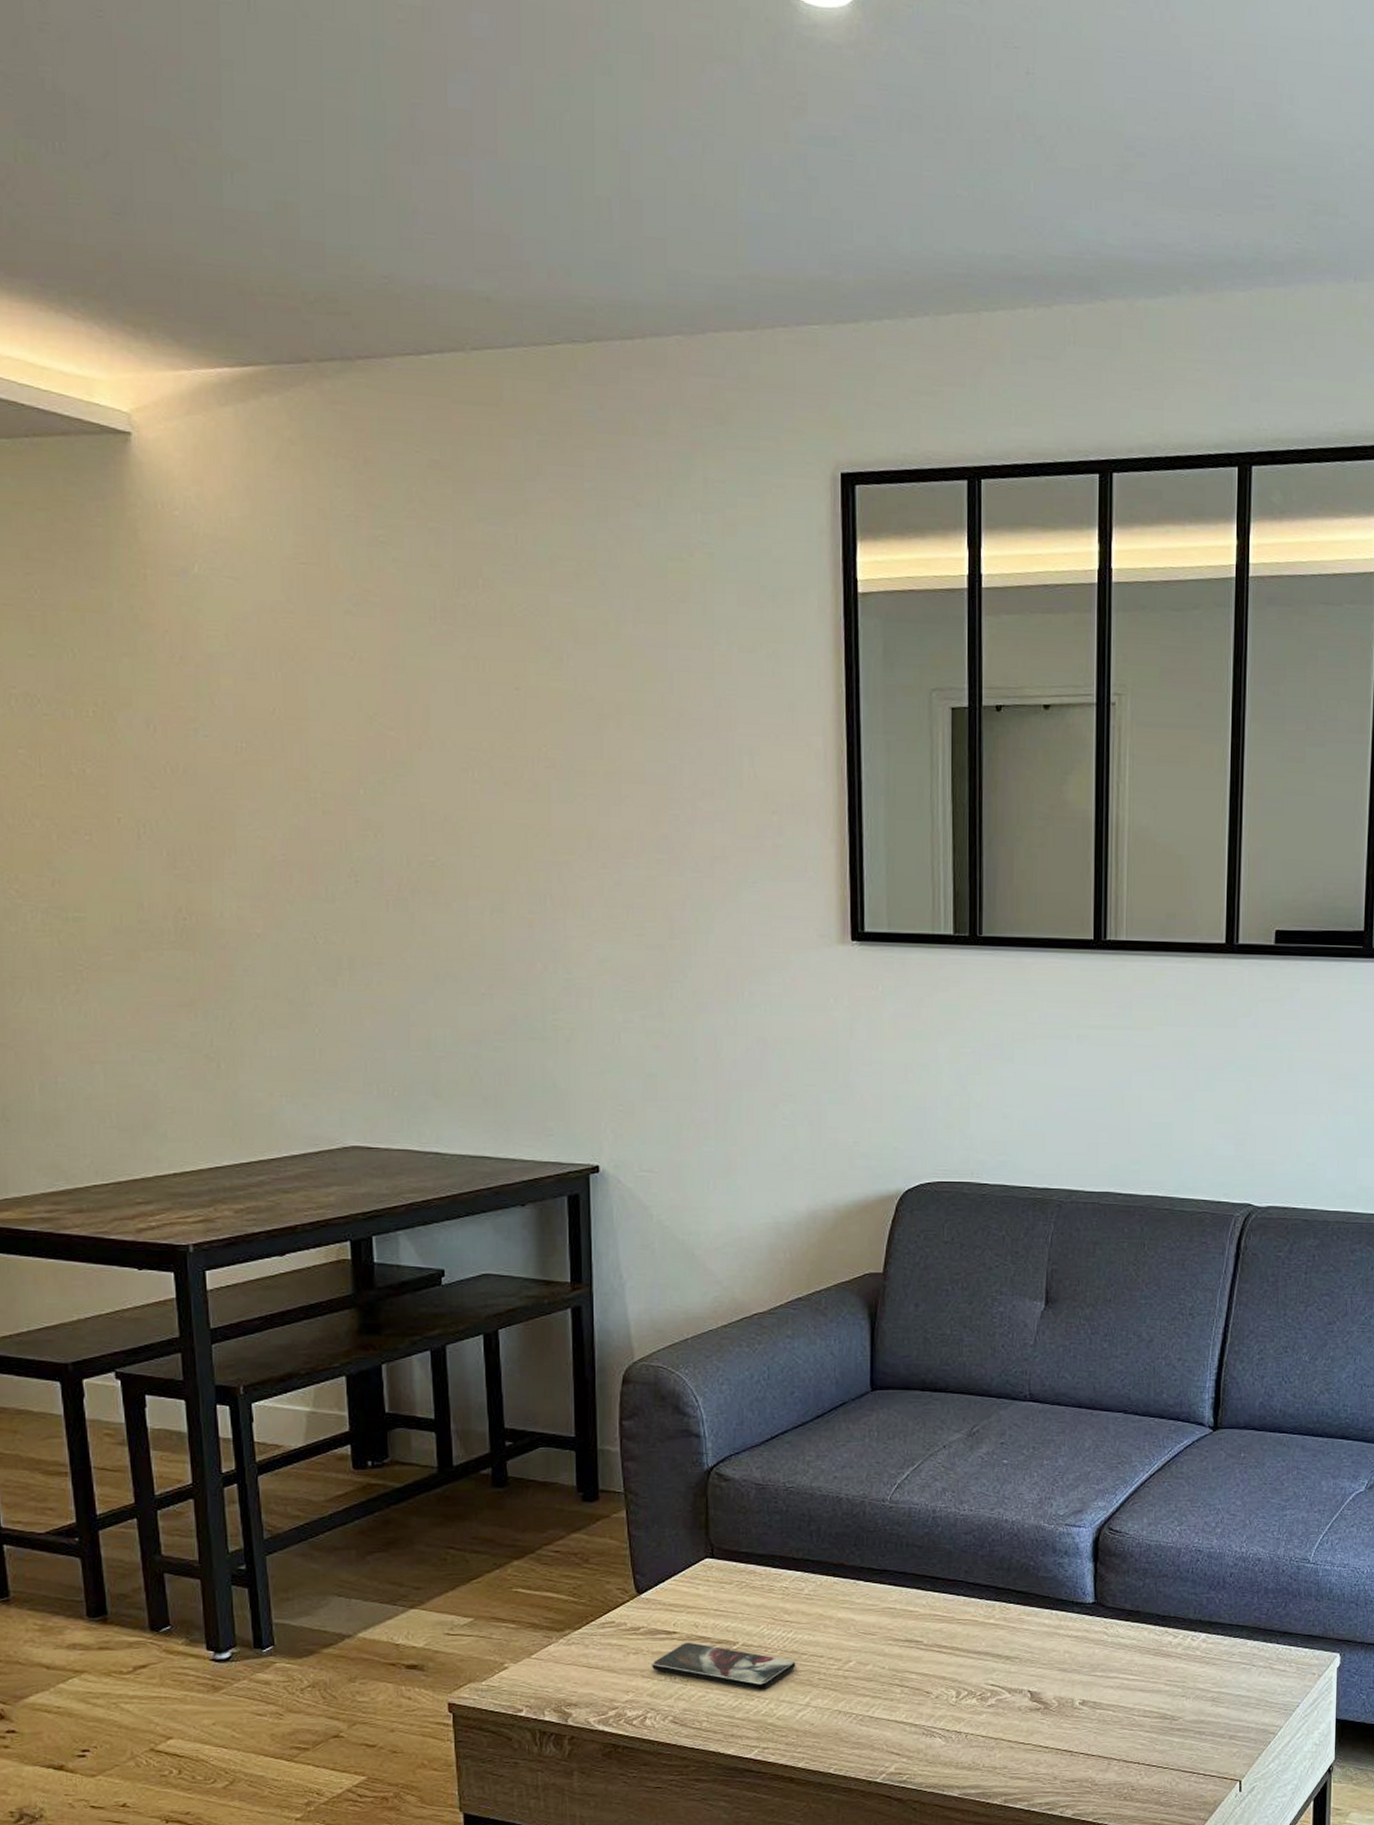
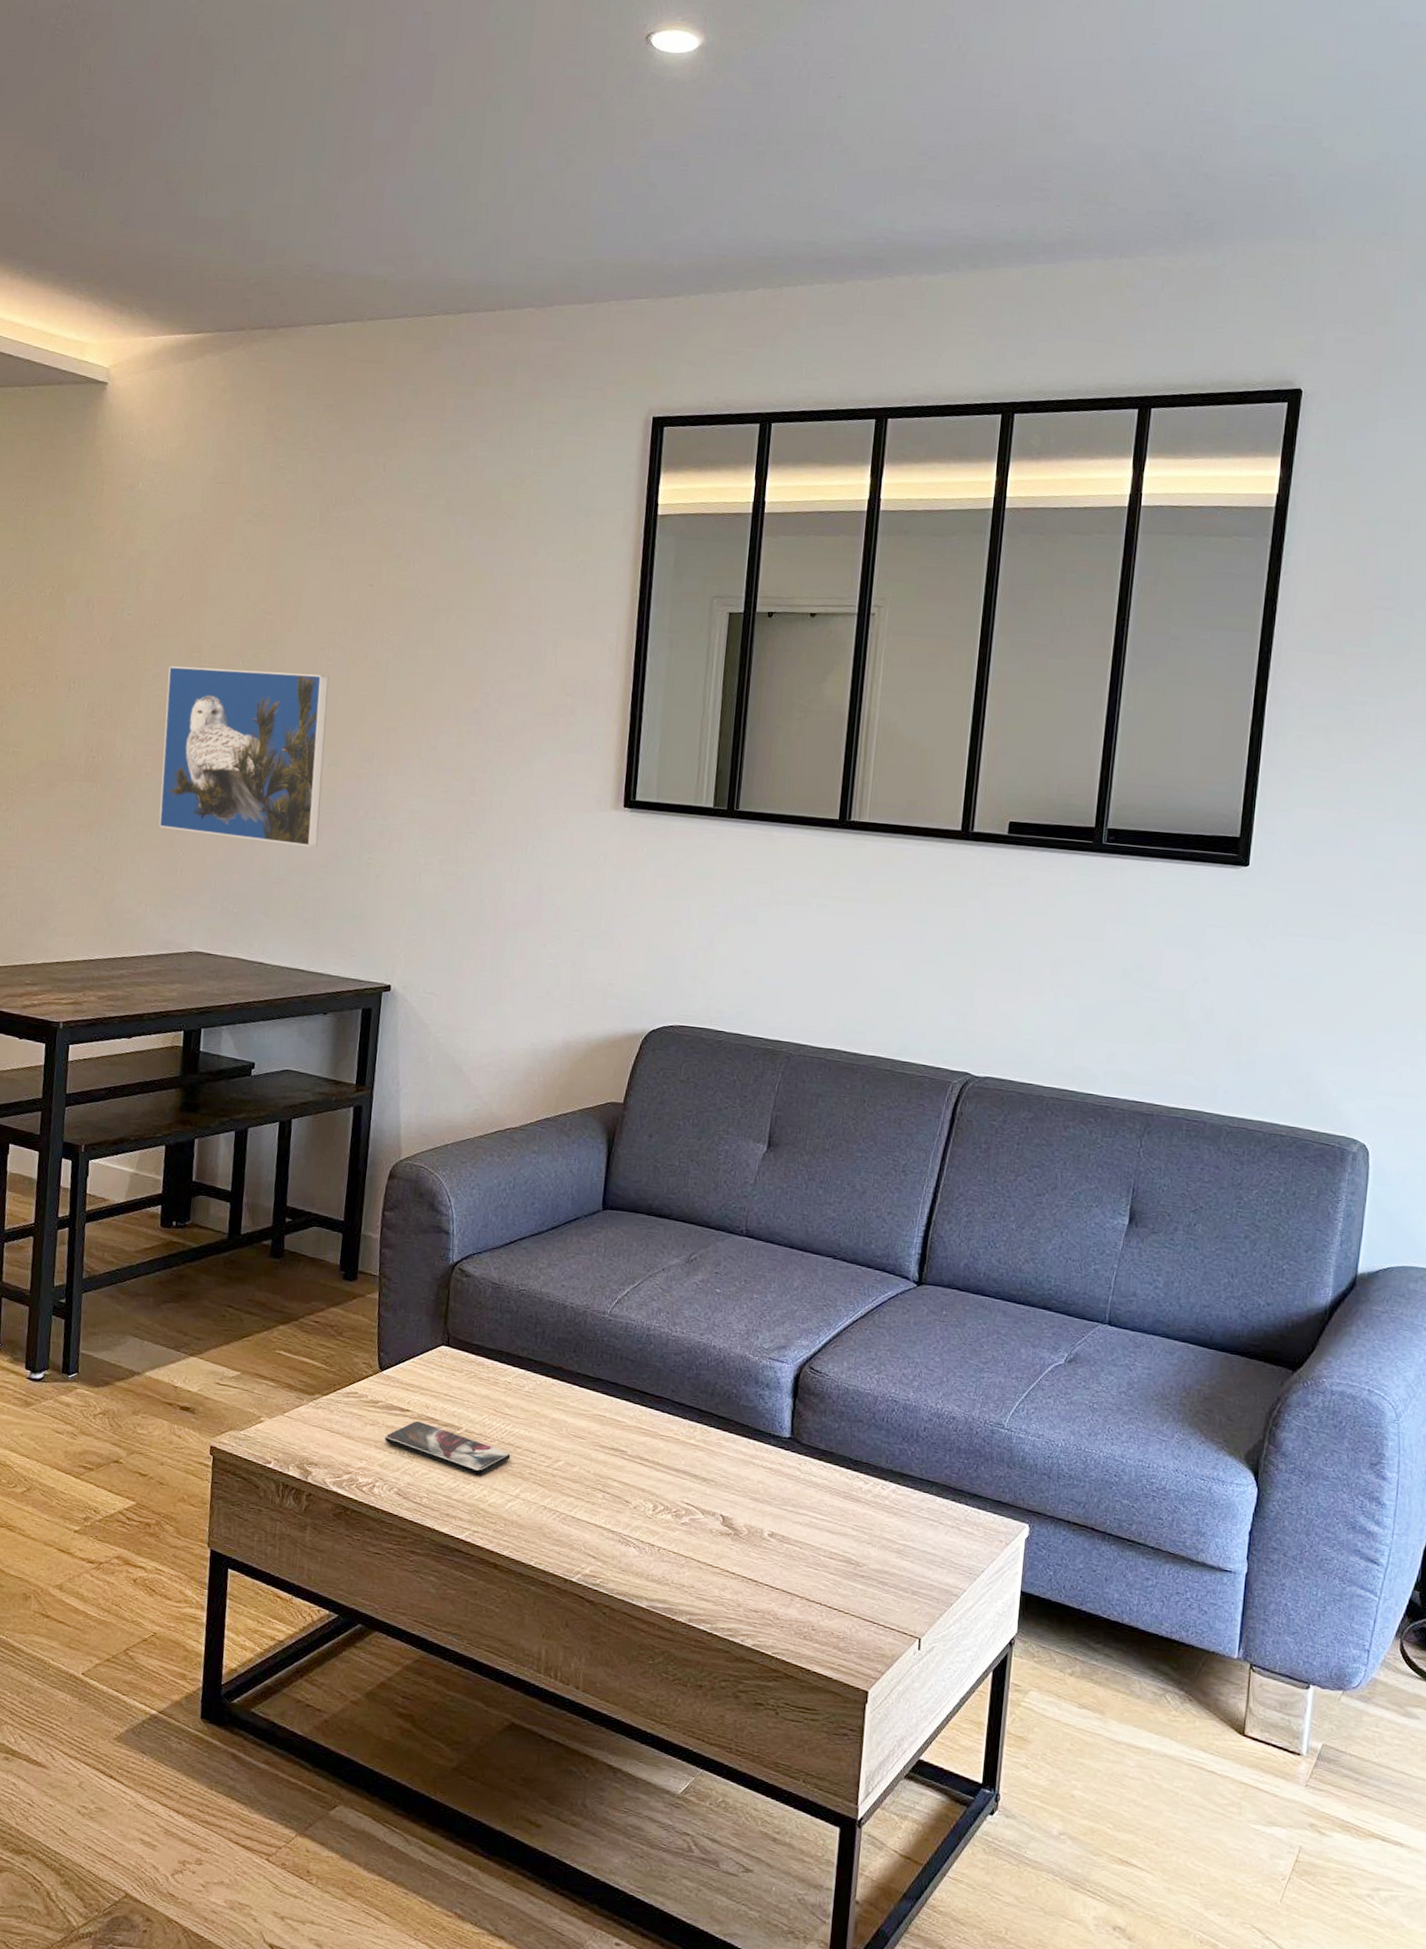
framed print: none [268,799,489,1011] -> present [159,665,329,847]

